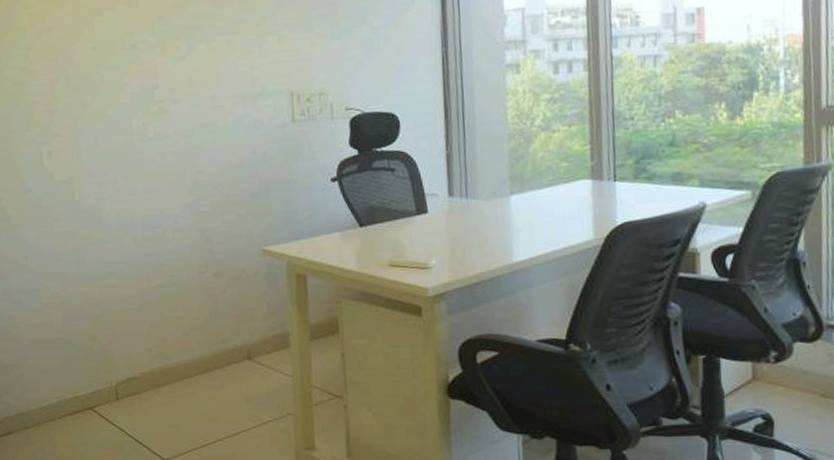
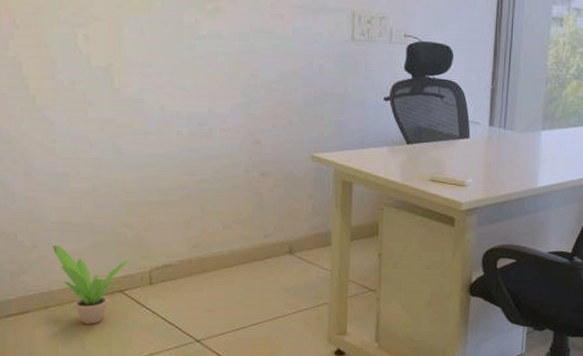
potted plant: none [30,362,96,445] -> present [53,244,129,324]

